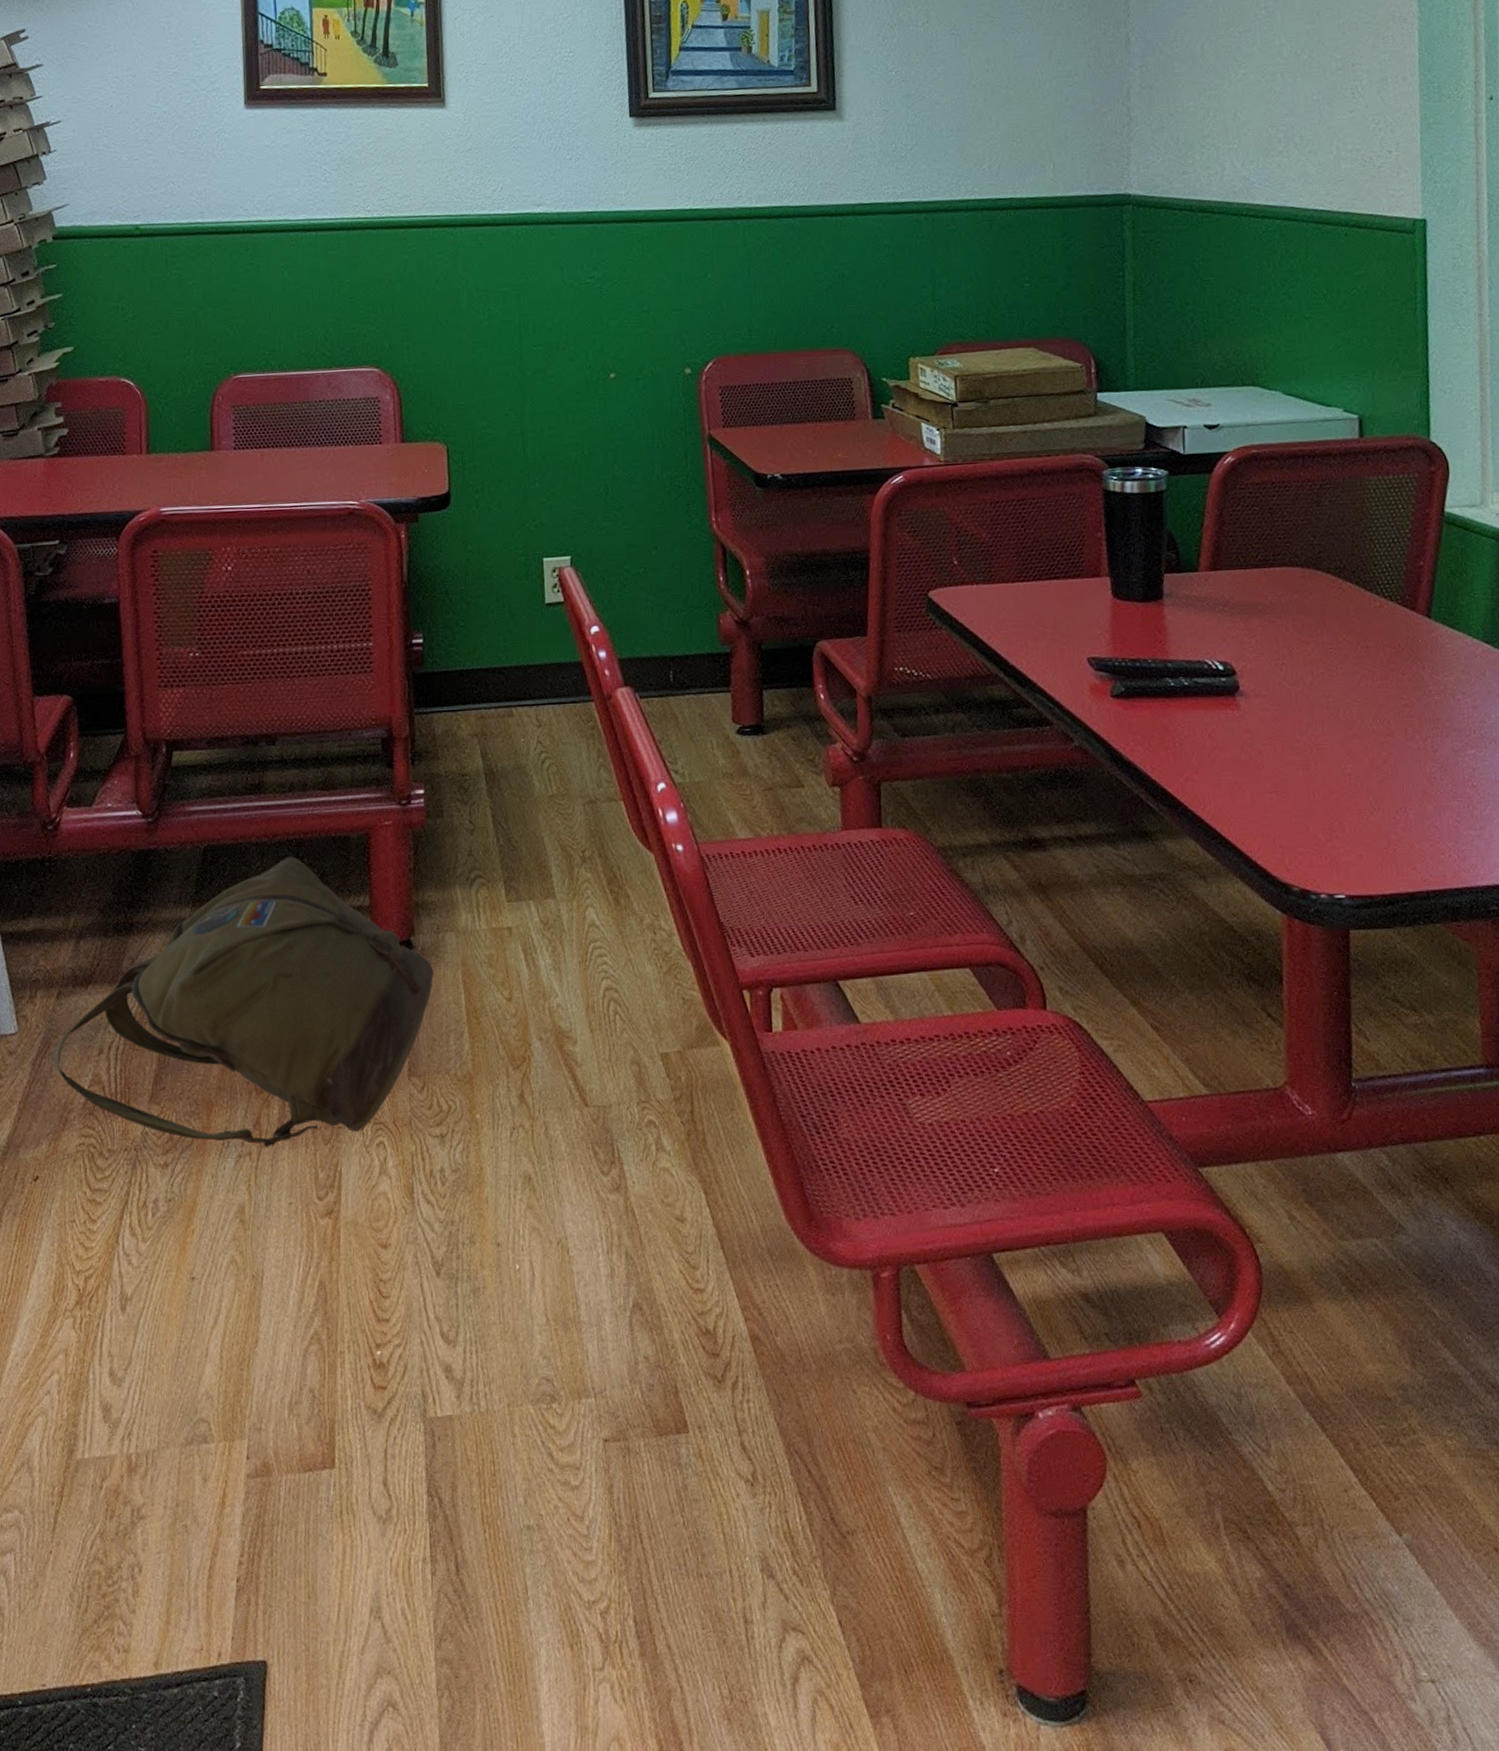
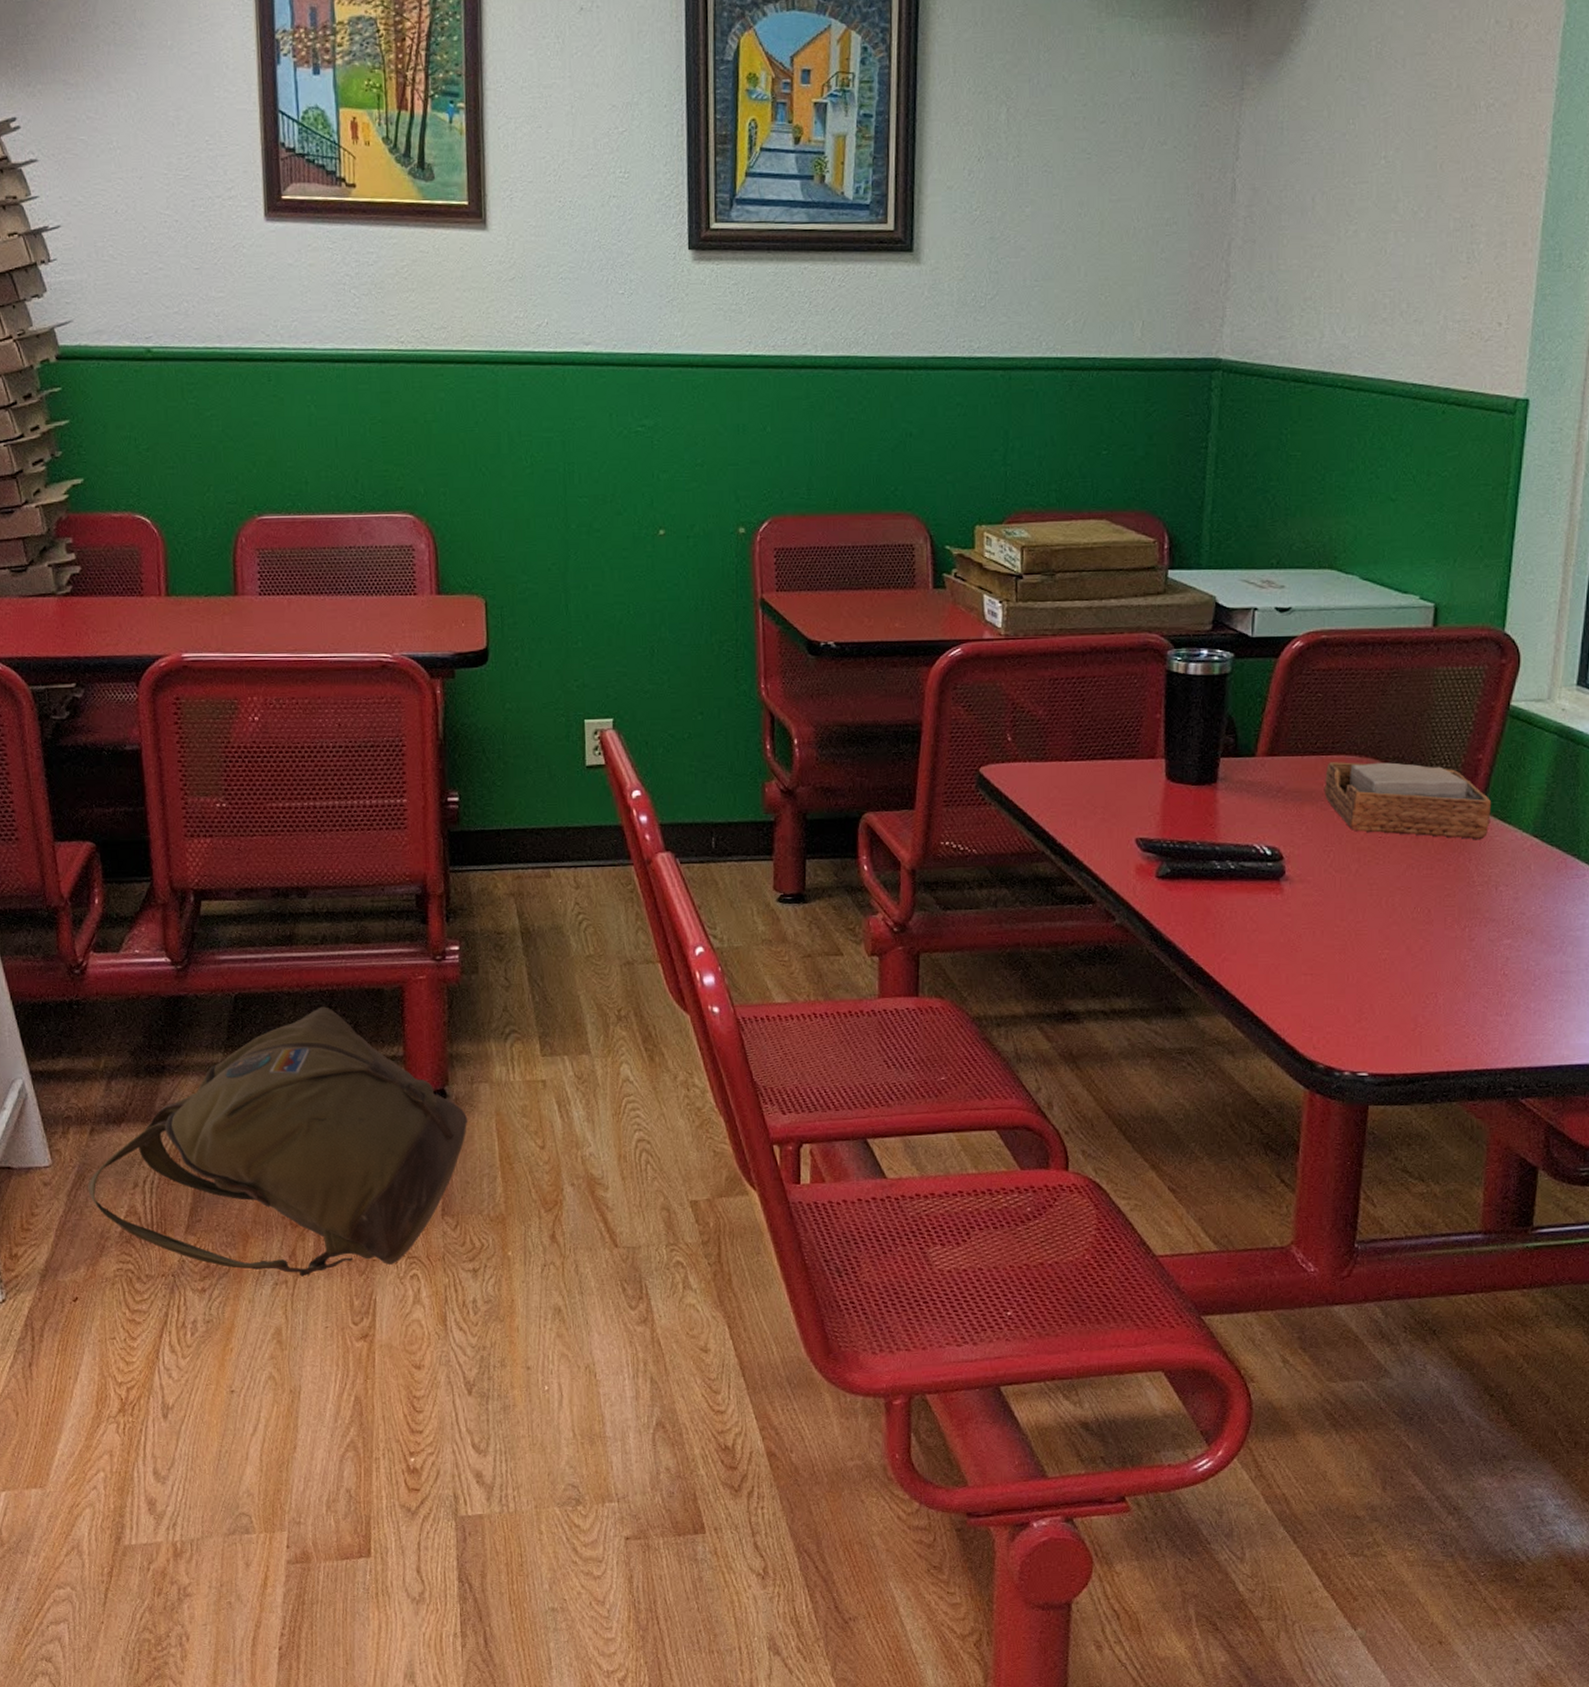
napkin holder: none [1269,572,1439,647] -> present [1324,762,1492,839]

